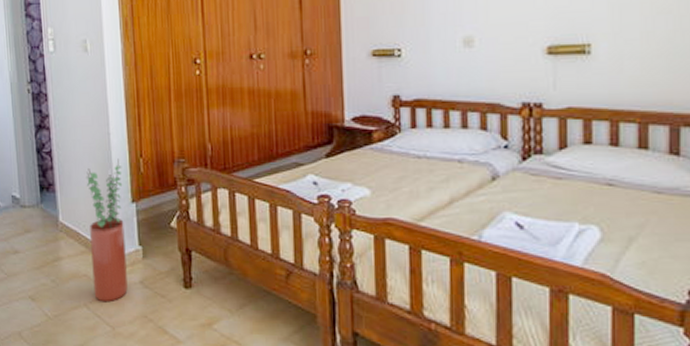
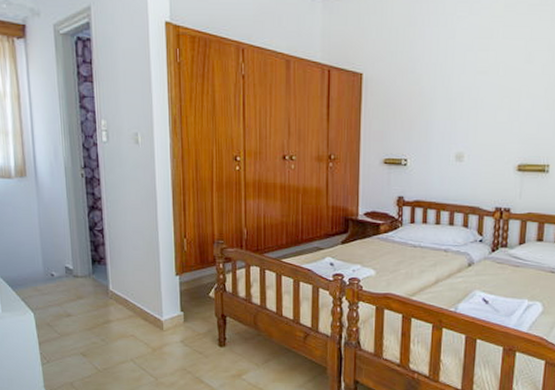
vase: present [85,158,128,303] -> none [134,238,170,358]

